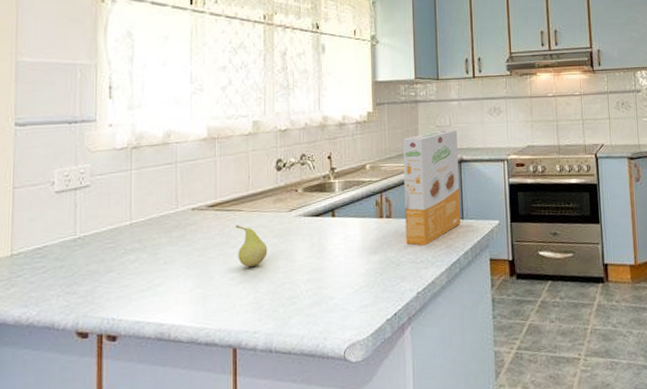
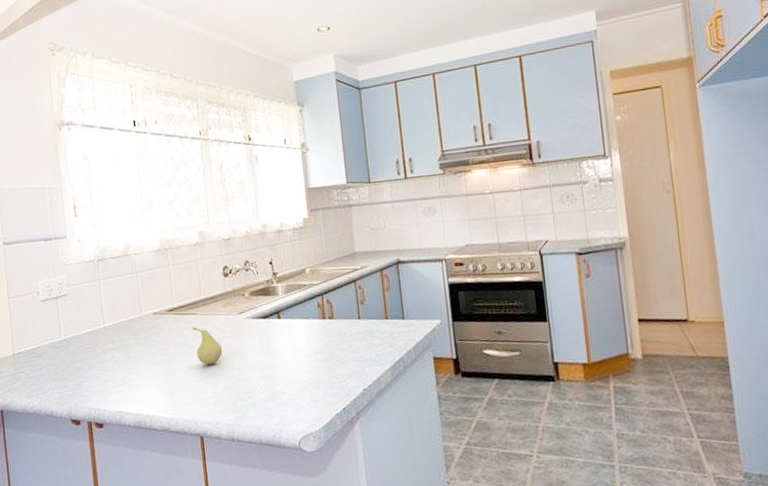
cereal box: present [403,129,461,246] -> none [339,232,402,345]

